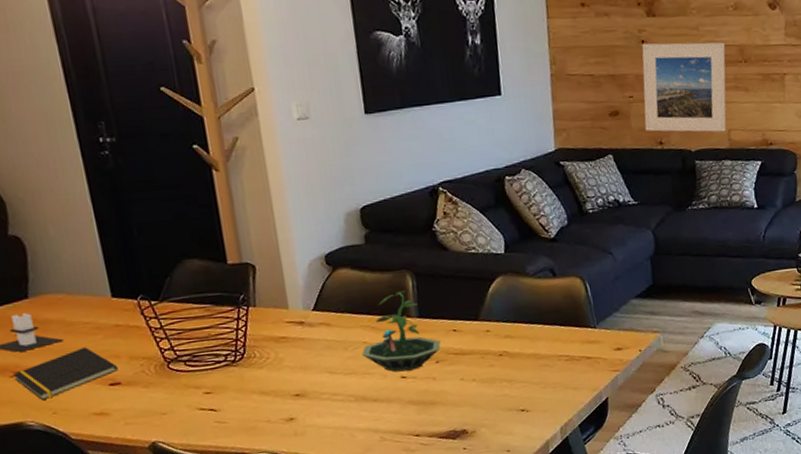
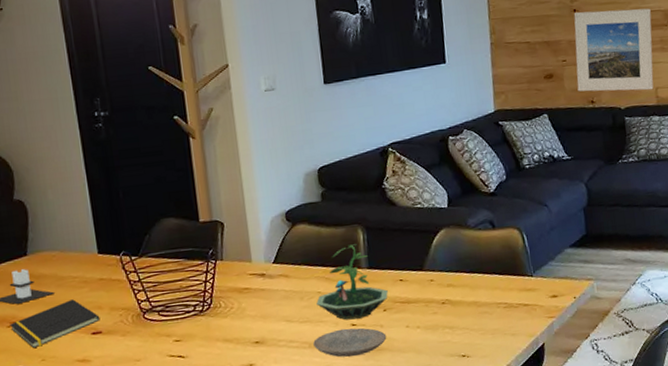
plate: none [359,380,440,411] -> present [313,327,387,357]

